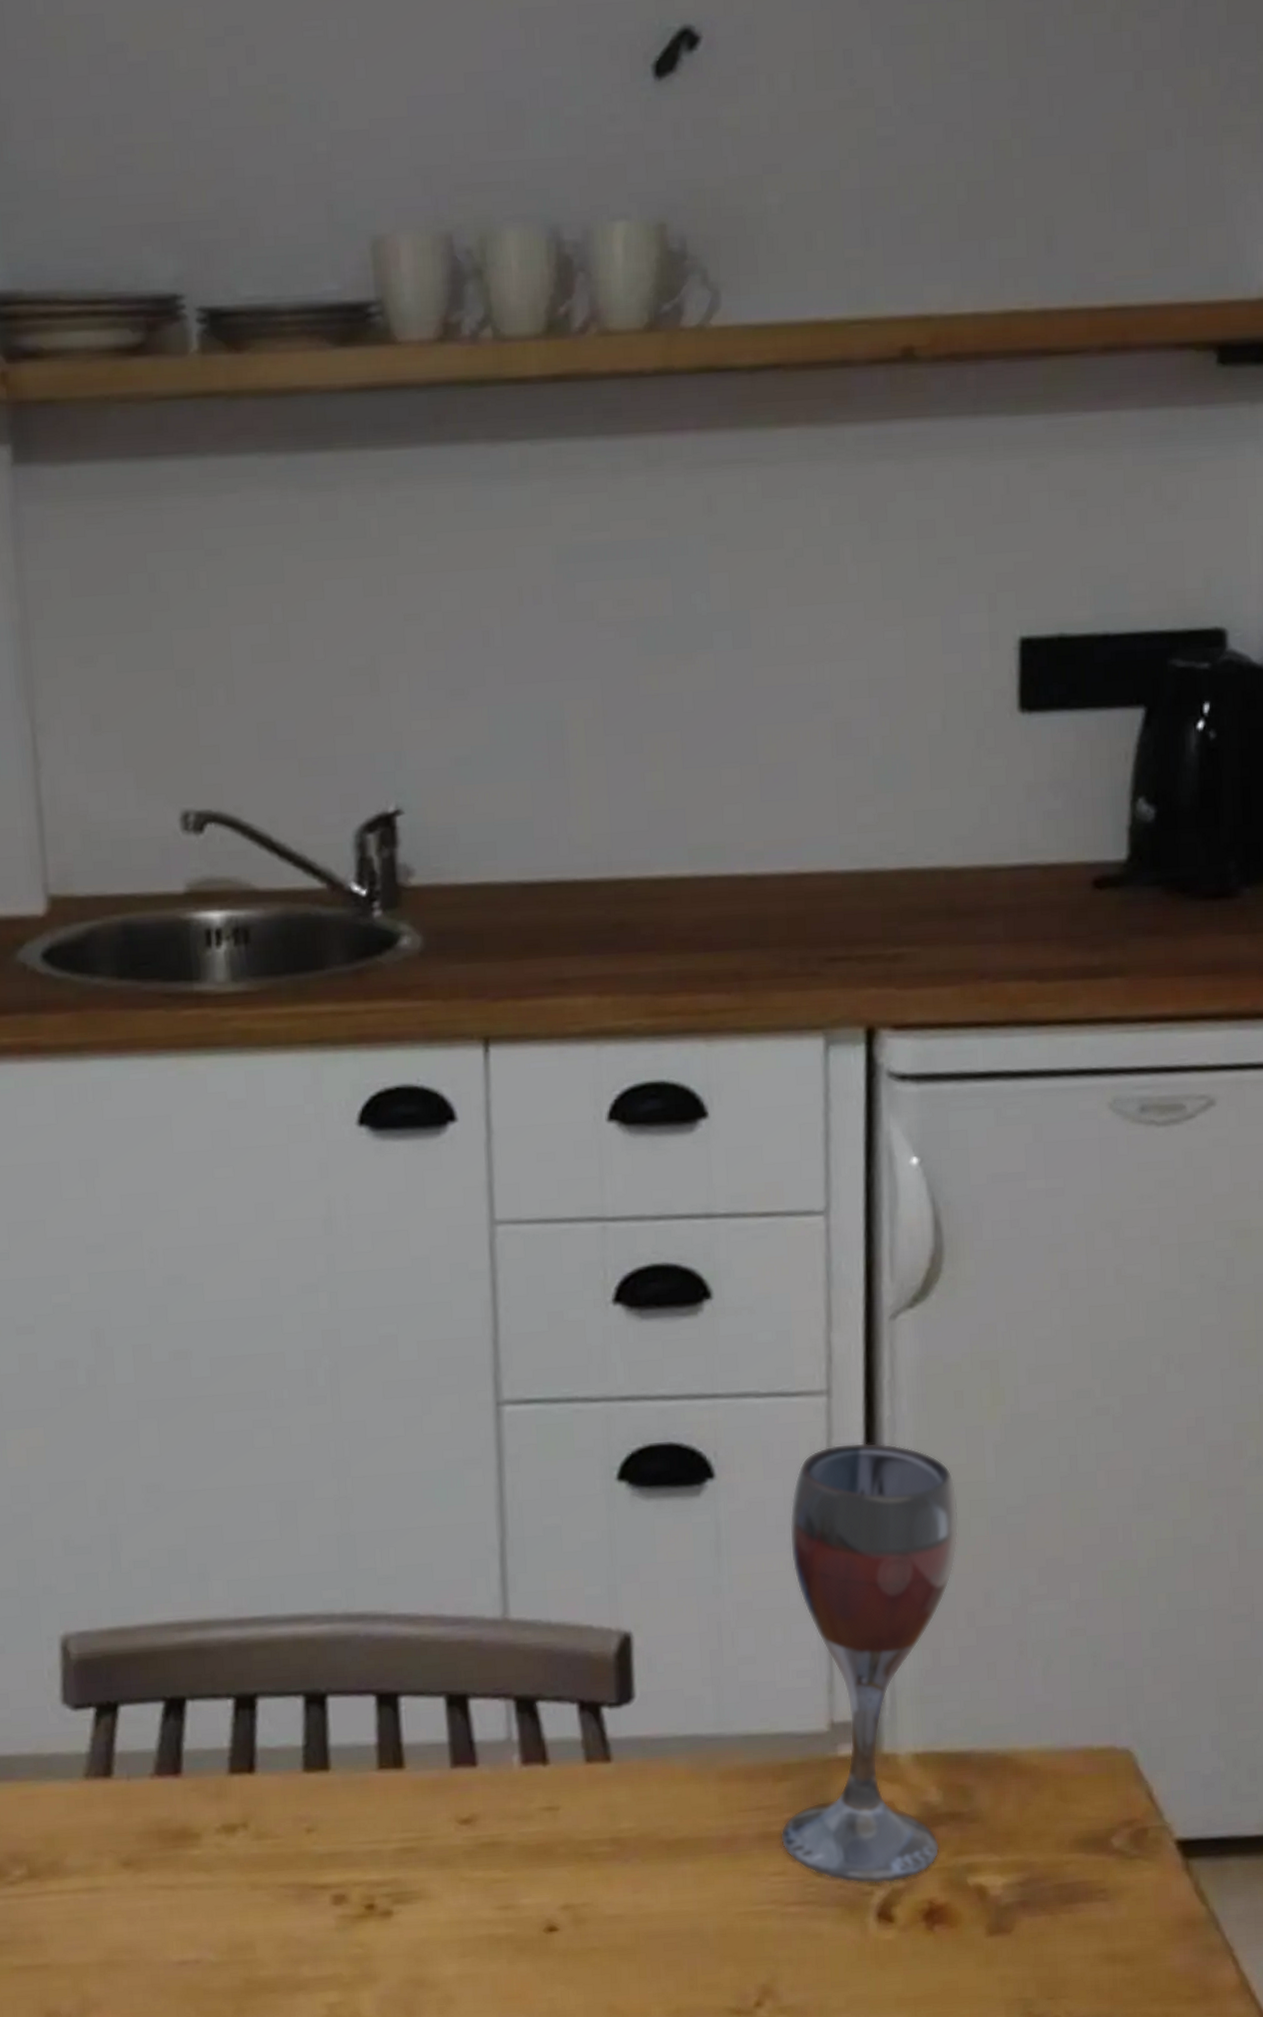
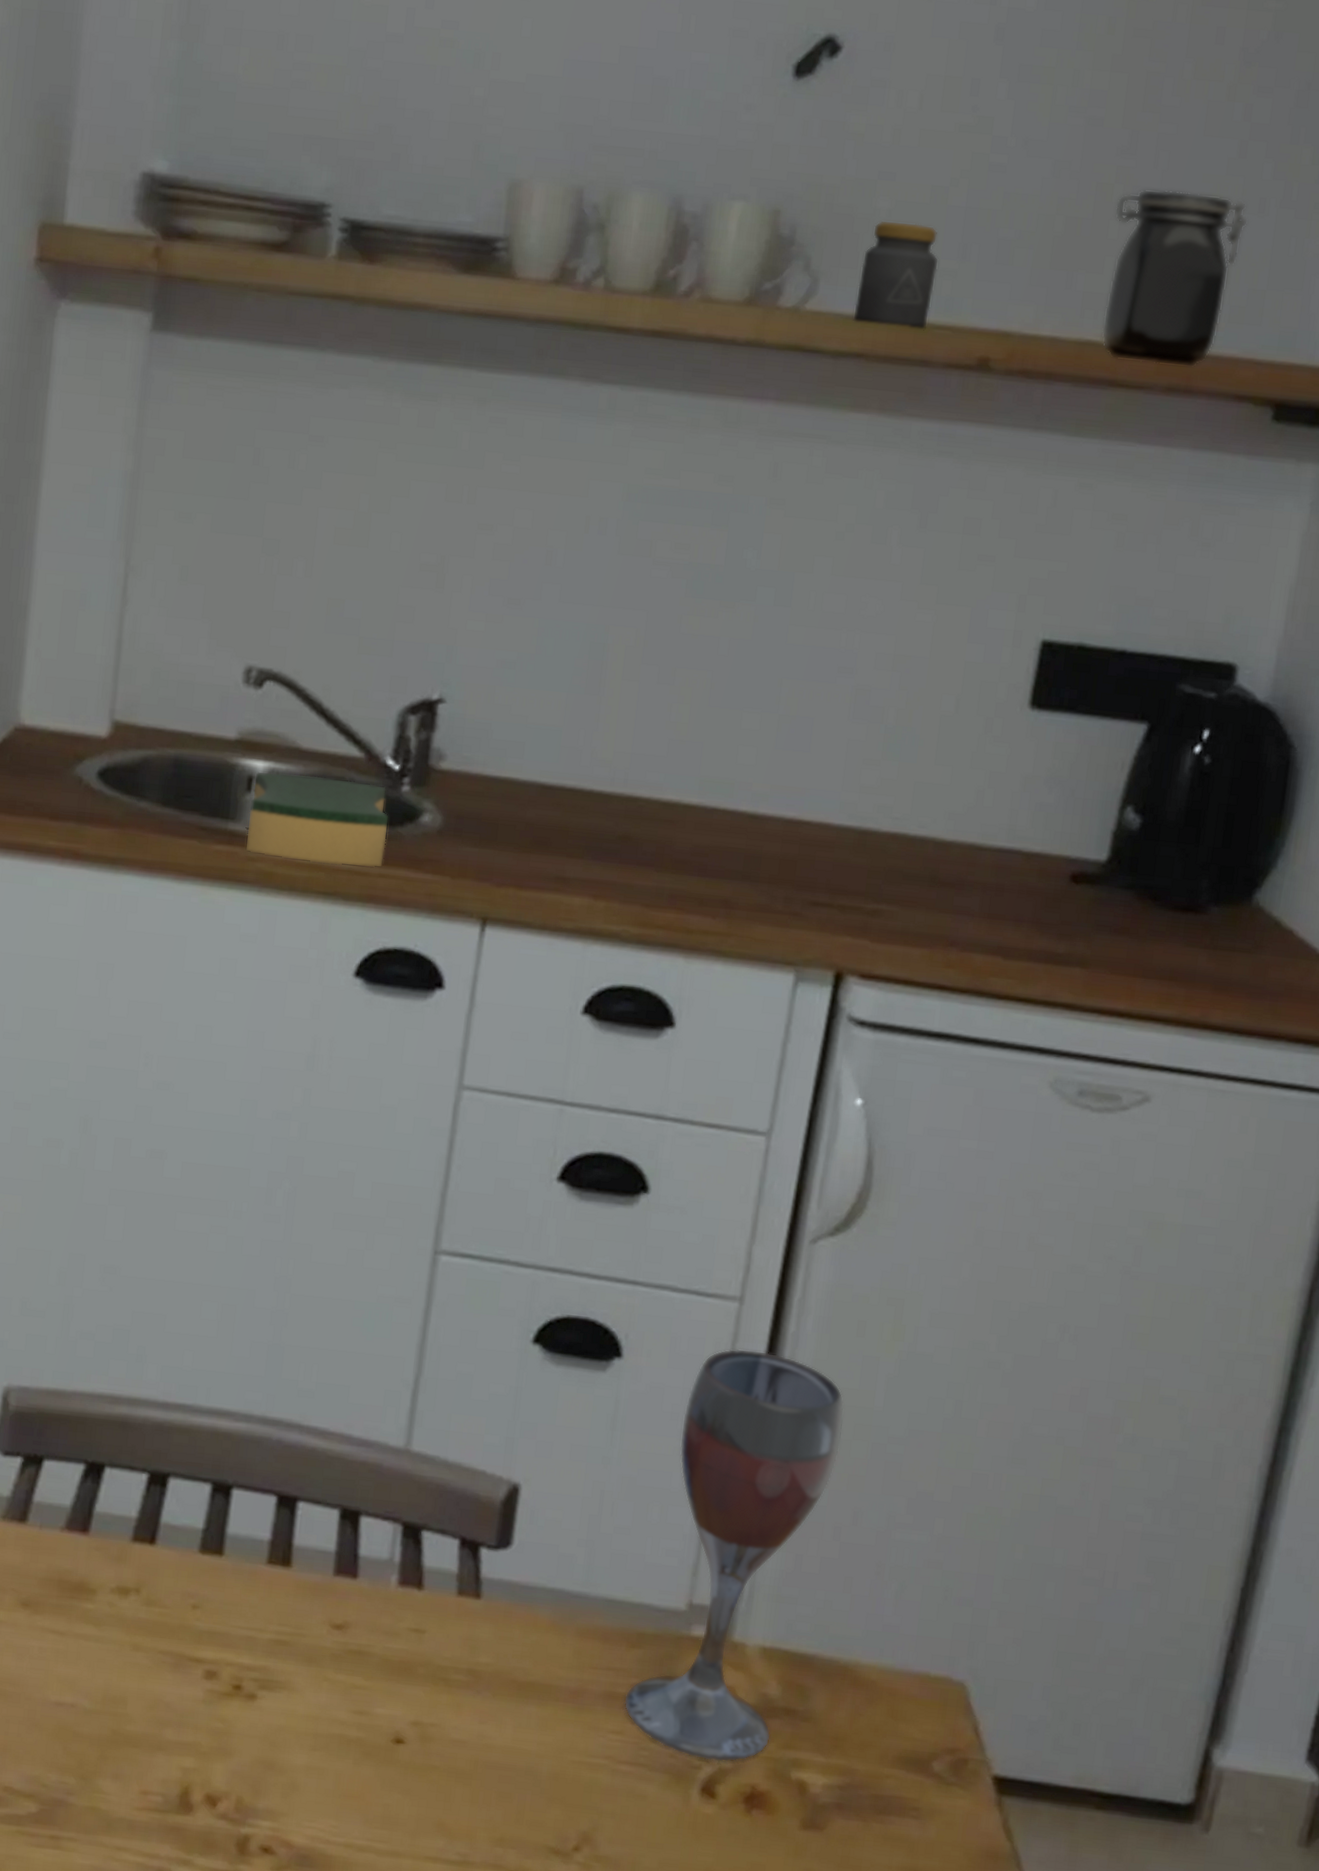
sponge: none [213,915,367,1013] -> present [246,771,389,868]
jar: none [761,214,843,332] -> present [852,220,939,331]
jar: none [1017,134,1158,326] -> present [1101,189,1249,368]

